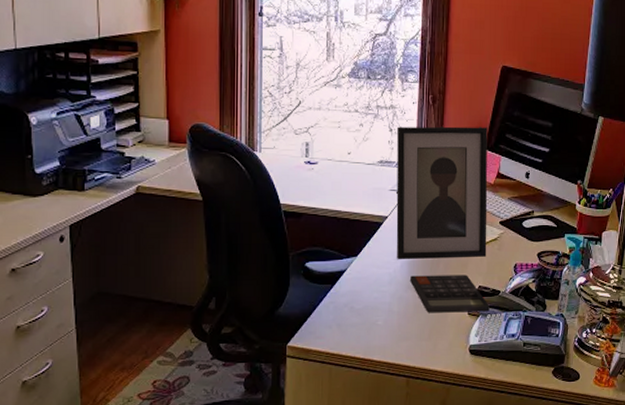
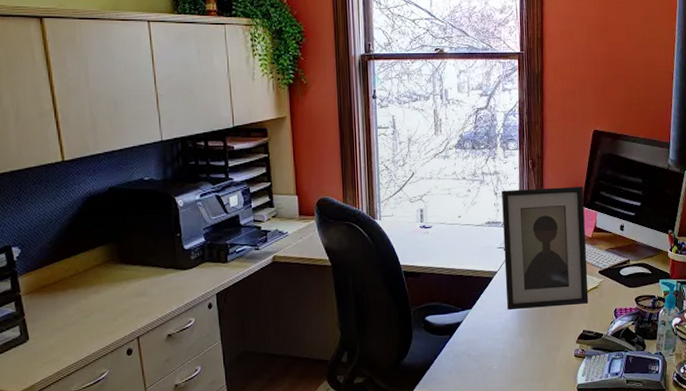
calculator: present [410,275,490,313] -> none [521,321,594,357]

